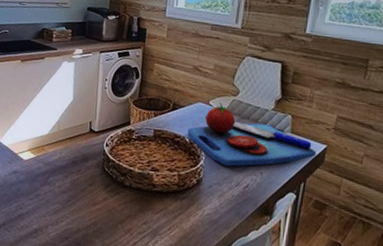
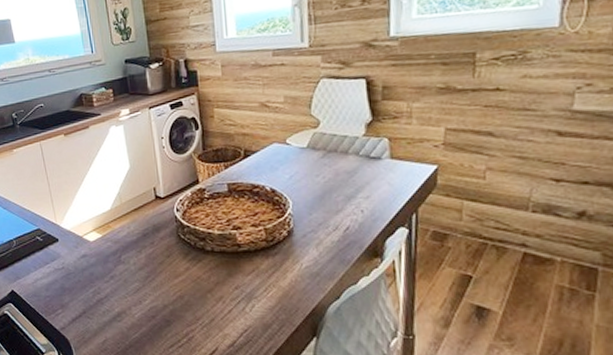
chopping board: present [187,102,317,167] -> none [266,138,426,210]

